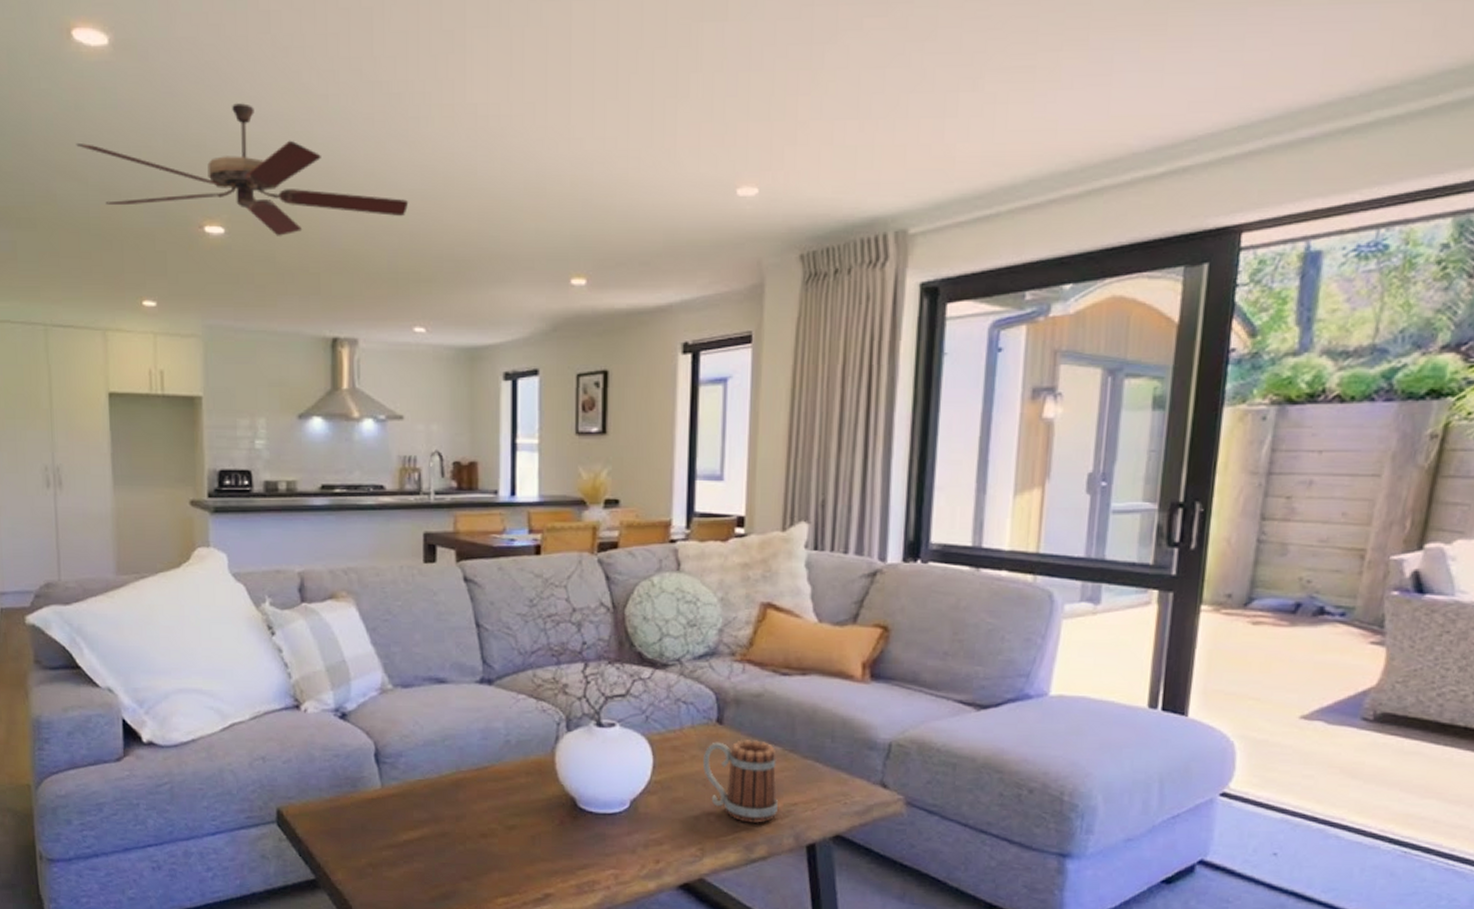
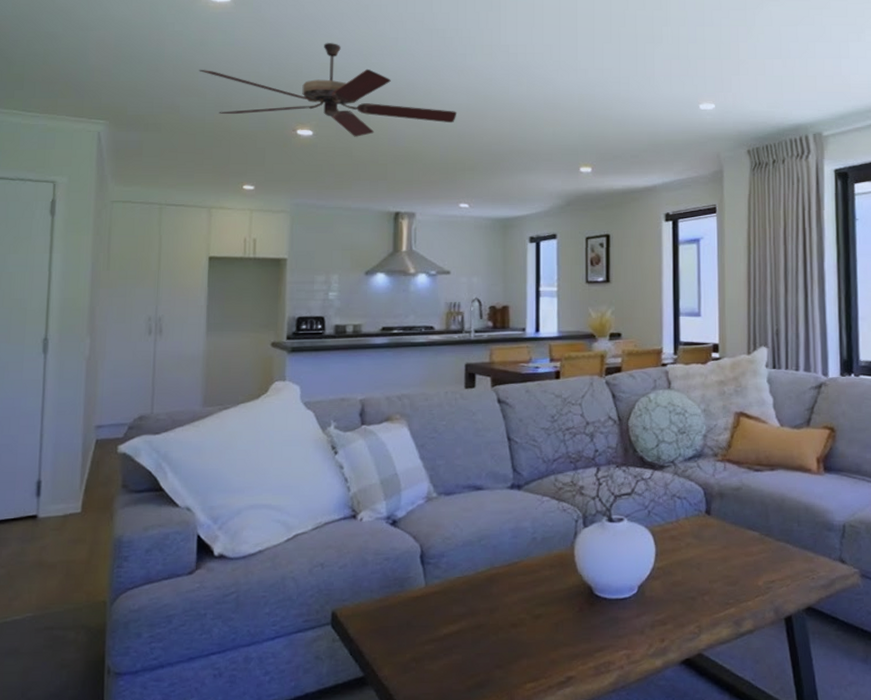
mug: present [702,740,778,823] -> none [696,527,759,600]

